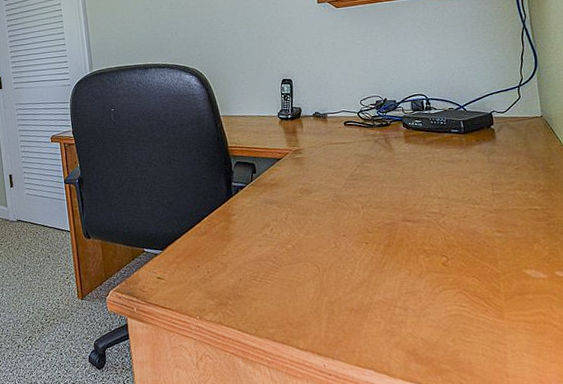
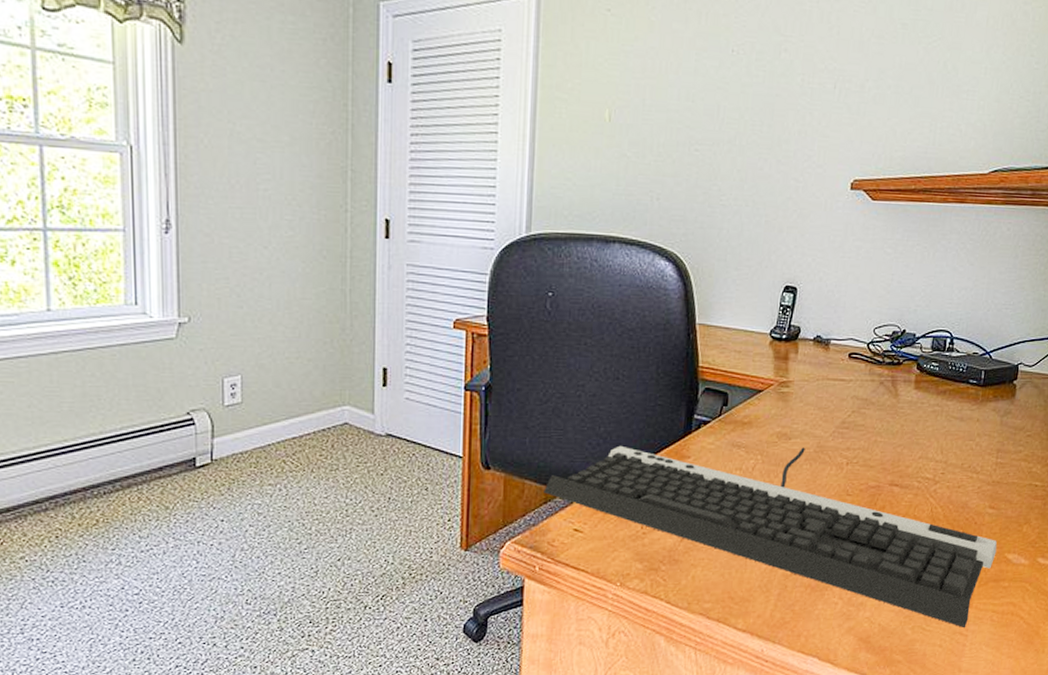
keyboard: none [130,198,514,338] -> present [543,445,997,628]

